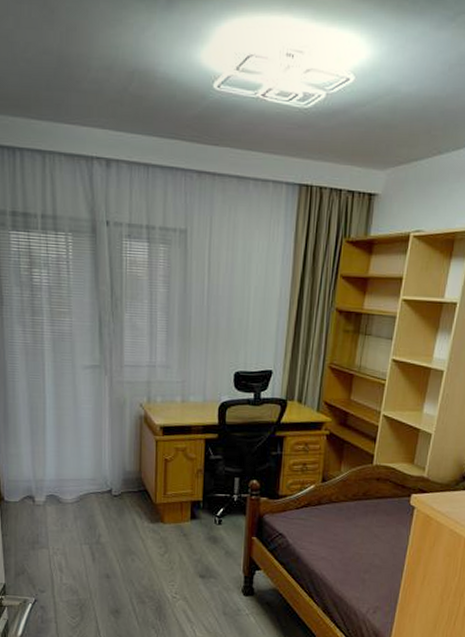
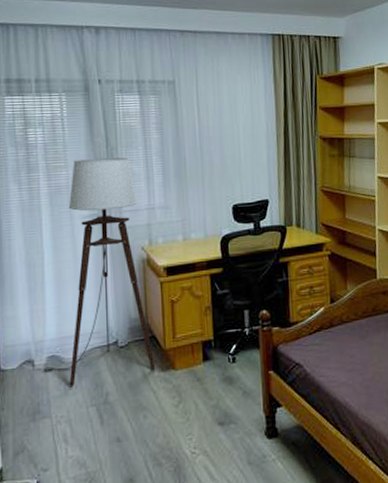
floor lamp: none [41,306,146,525] -> present [42,157,156,387]

